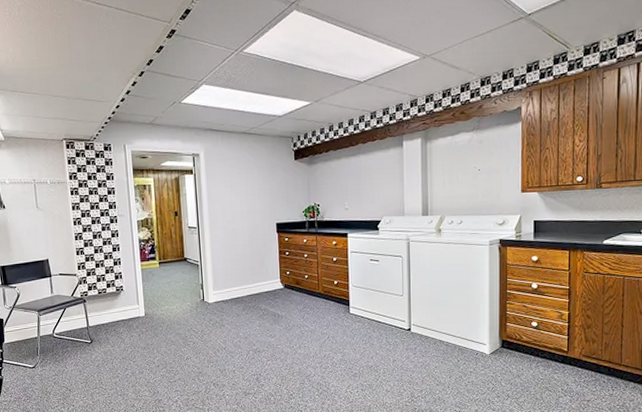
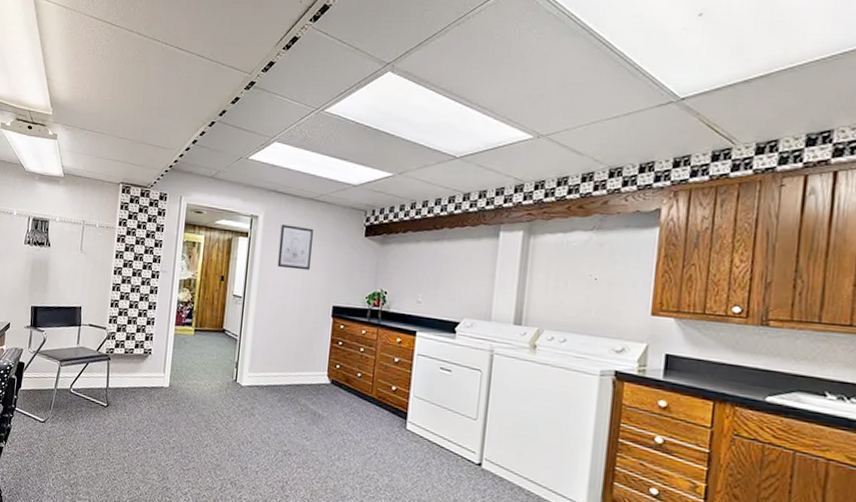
wall art: none [221,158,253,197] -> present [277,224,313,271]

